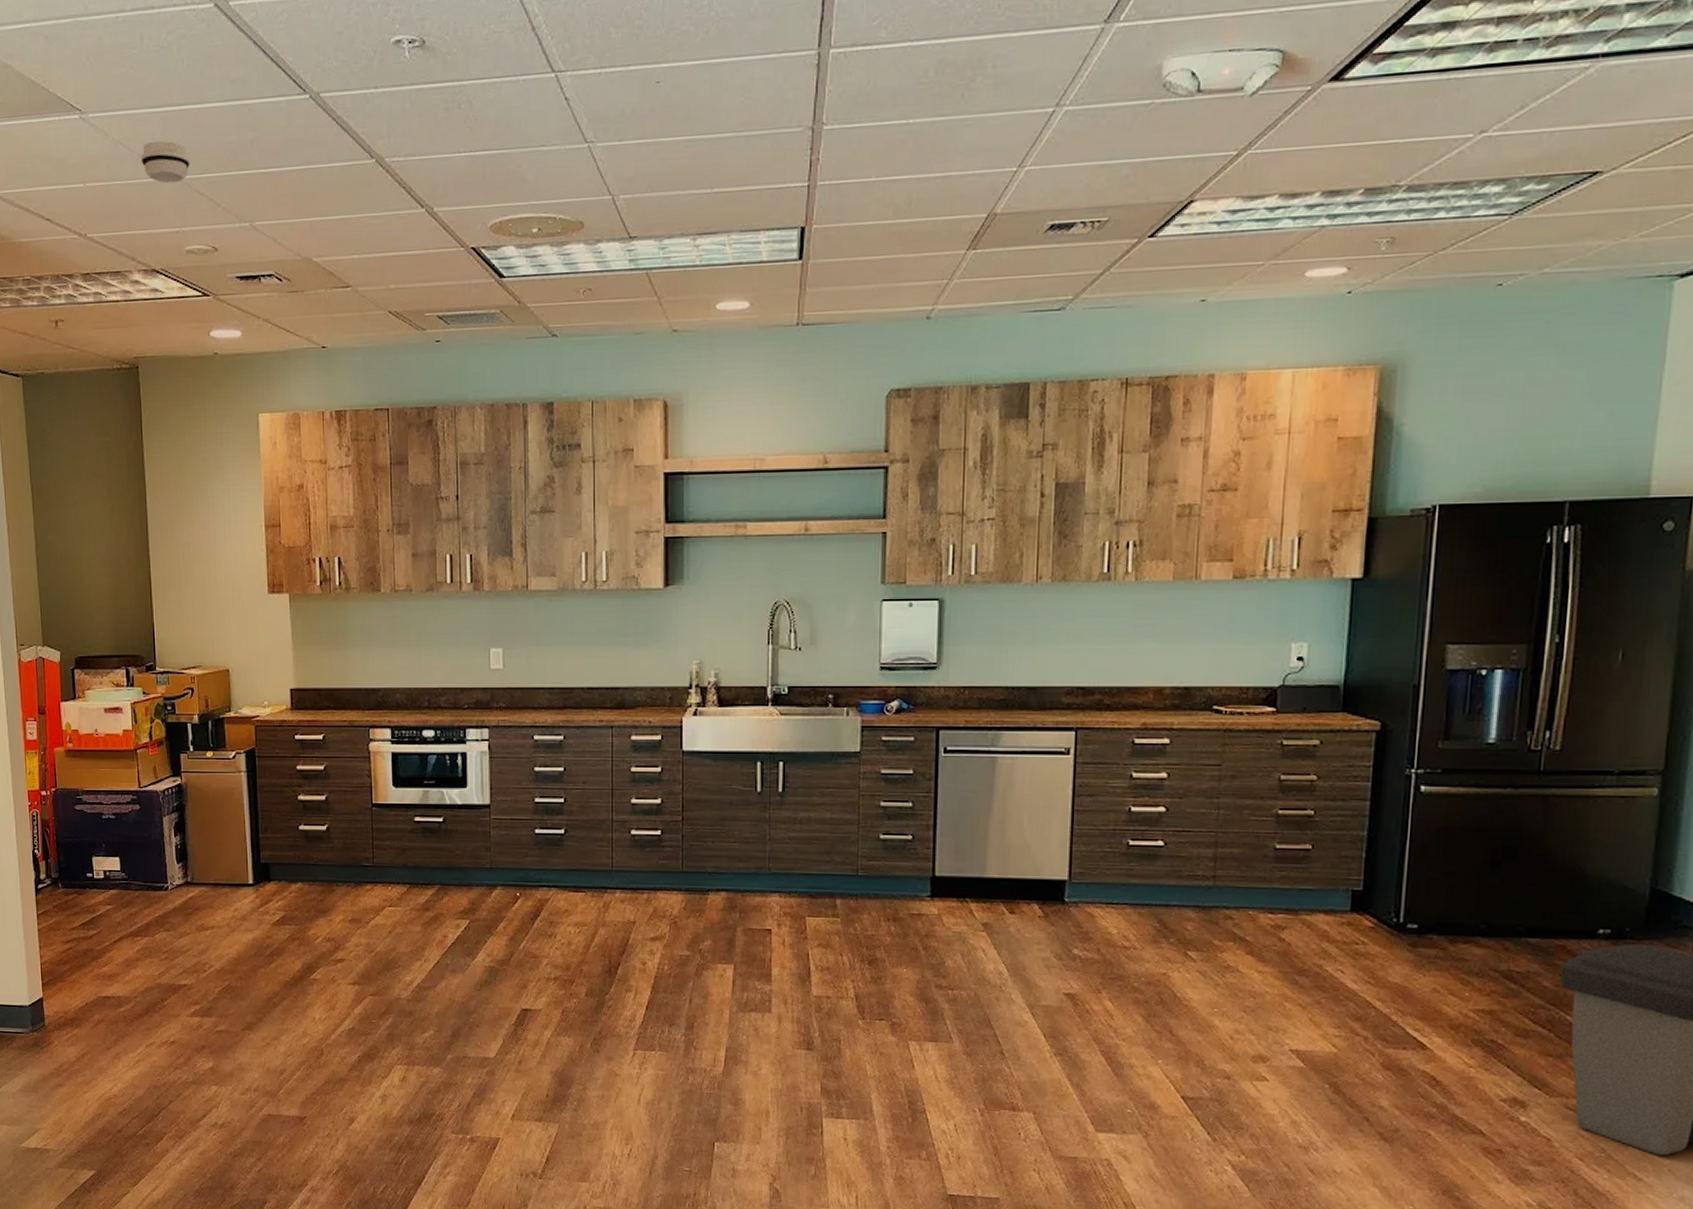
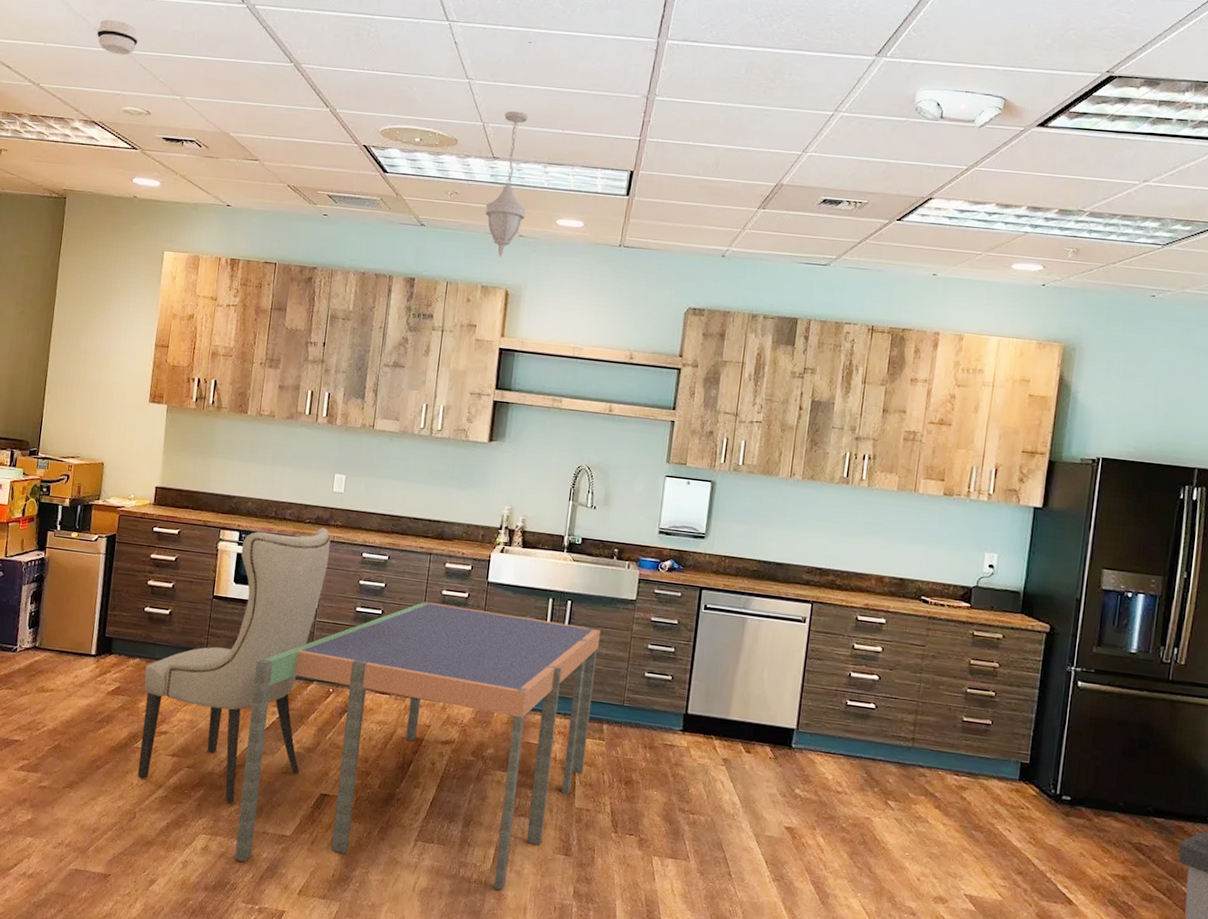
chair: none [310,712,496,1030] -> present [137,527,331,804]
dining table: none [431,783,823,1094] -> present [235,602,601,890]
pendant light: none [628,173,677,361] -> present [485,111,529,257]

